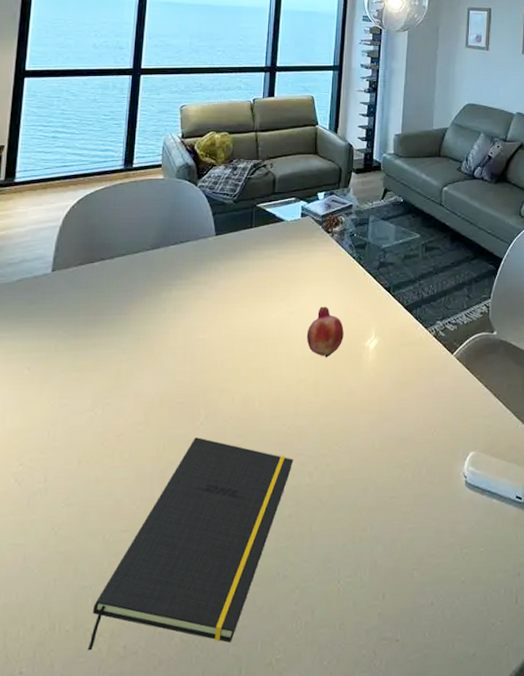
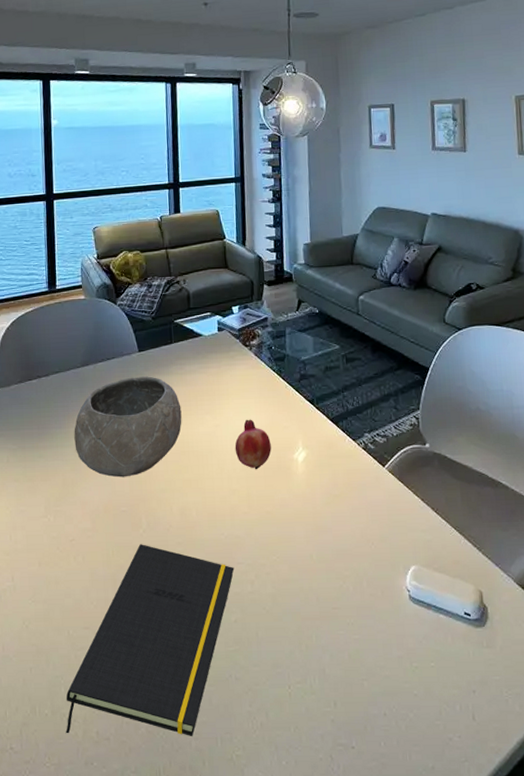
bowl: none [134,261,255,367] -> present [74,376,182,478]

